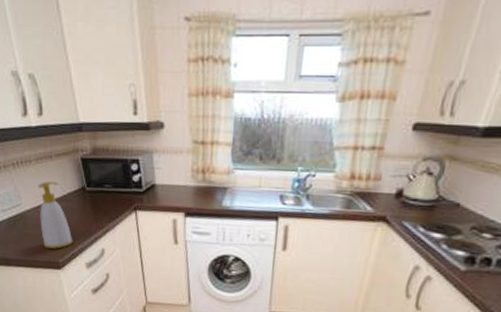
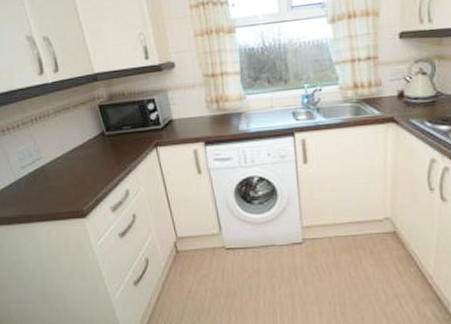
soap bottle: present [38,181,73,249] -> none [57,131,96,198]

